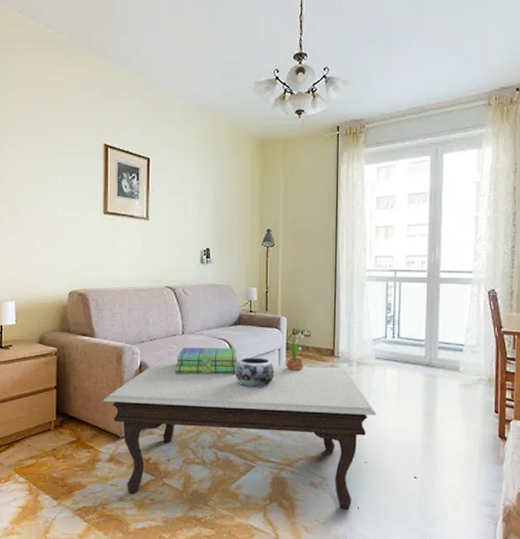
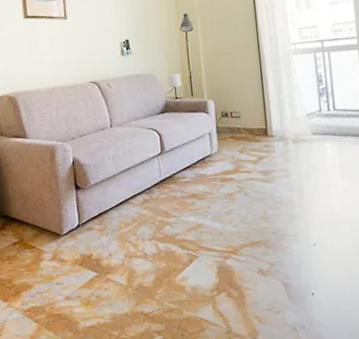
coffee table: present [103,360,377,510] -> none [41,146,321,297]
stack of books: present [175,347,238,375] -> none [107,136,170,168]
decorative bowl: present [234,356,275,388] -> none [166,143,208,176]
potted flower: present [286,328,308,371] -> none [216,109,237,154]

